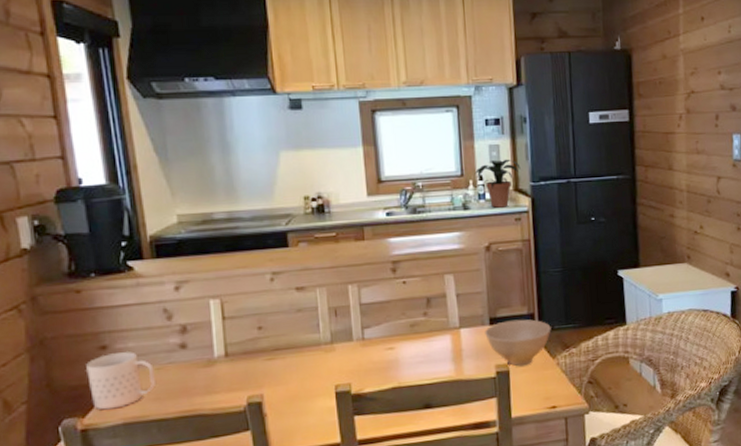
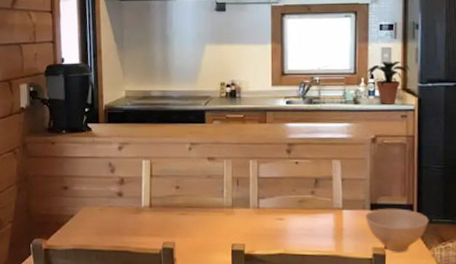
mug: present [86,351,157,410] -> none [53,193,99,237]

